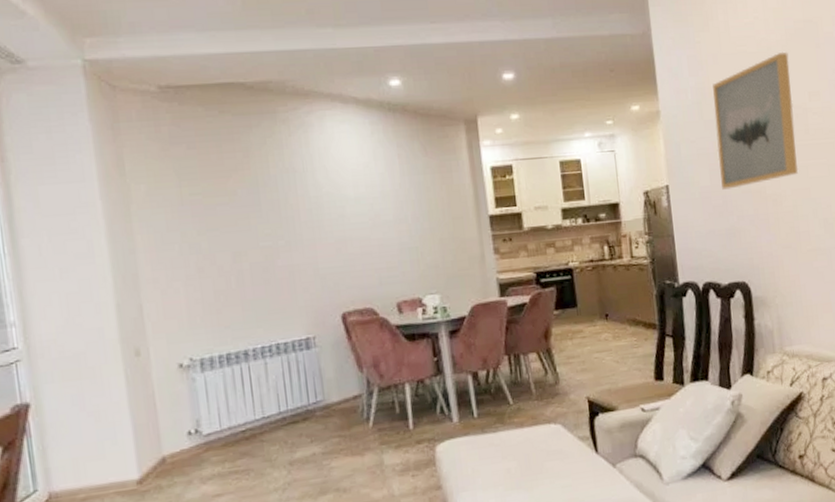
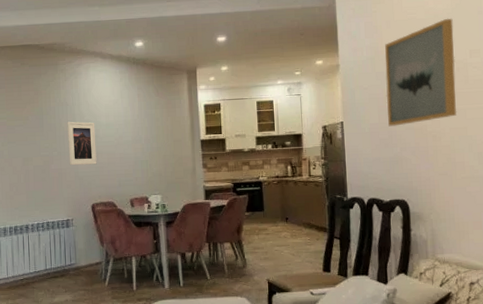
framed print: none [297,195,345,260] -> present [67,121,97,166]

